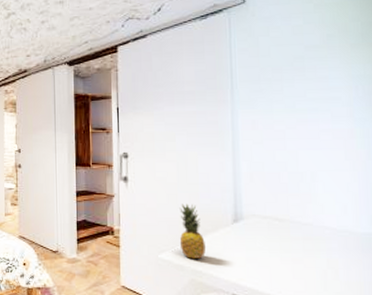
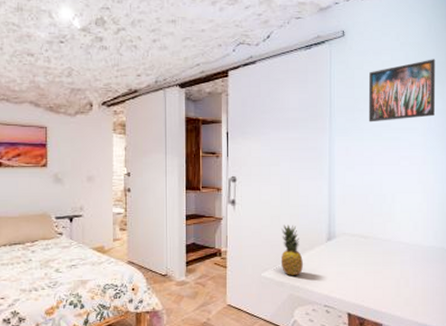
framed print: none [276,19,363,93] -> present [368,59,436,122]

